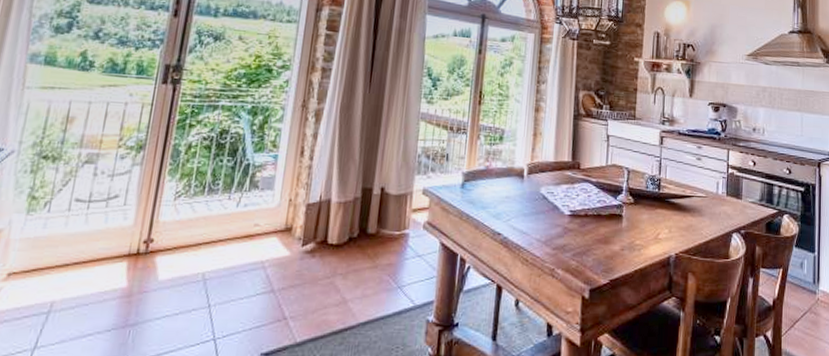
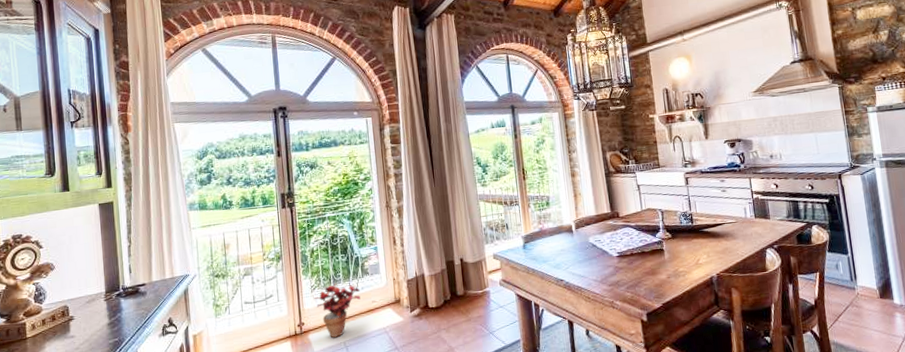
potted plant: none [176,193,243,265] -> present [314,283,361,338]

